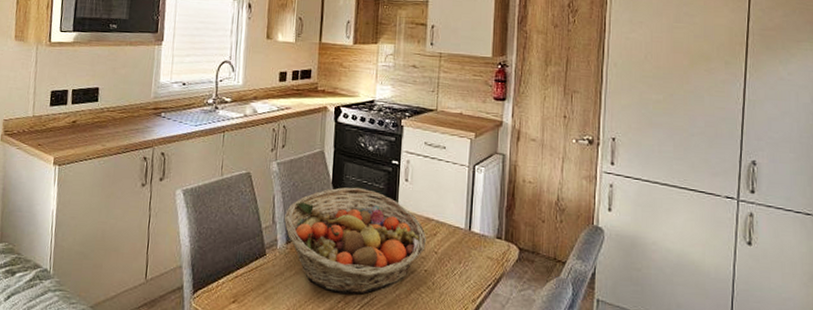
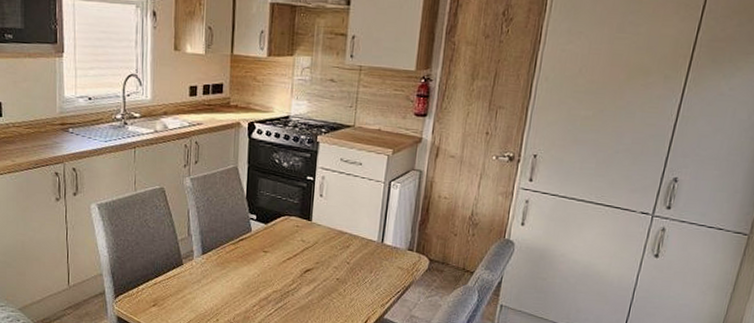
fruit basket: present [285,187,427,295] -> none [200,202,340,300]

